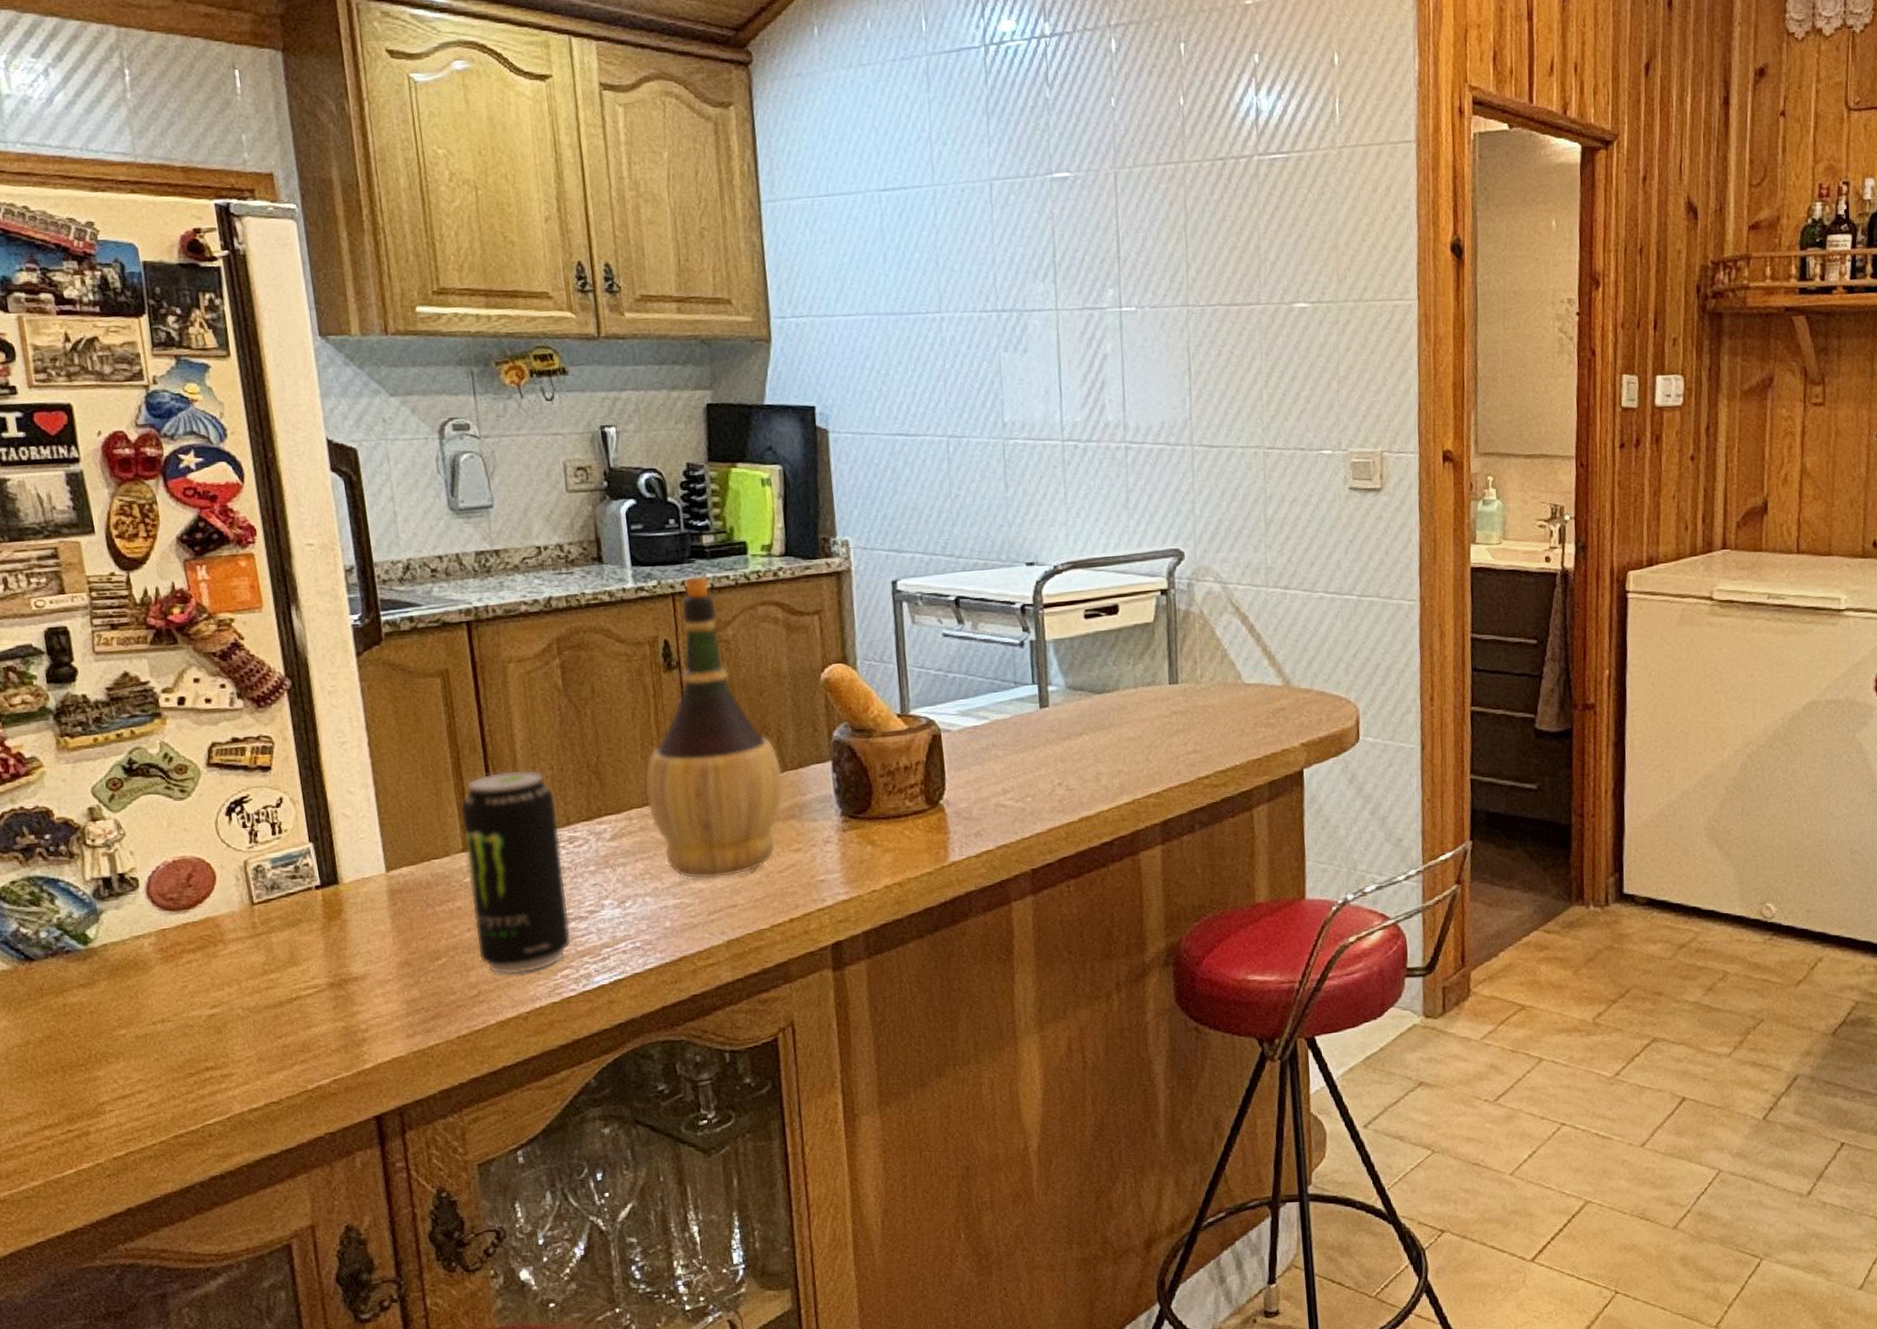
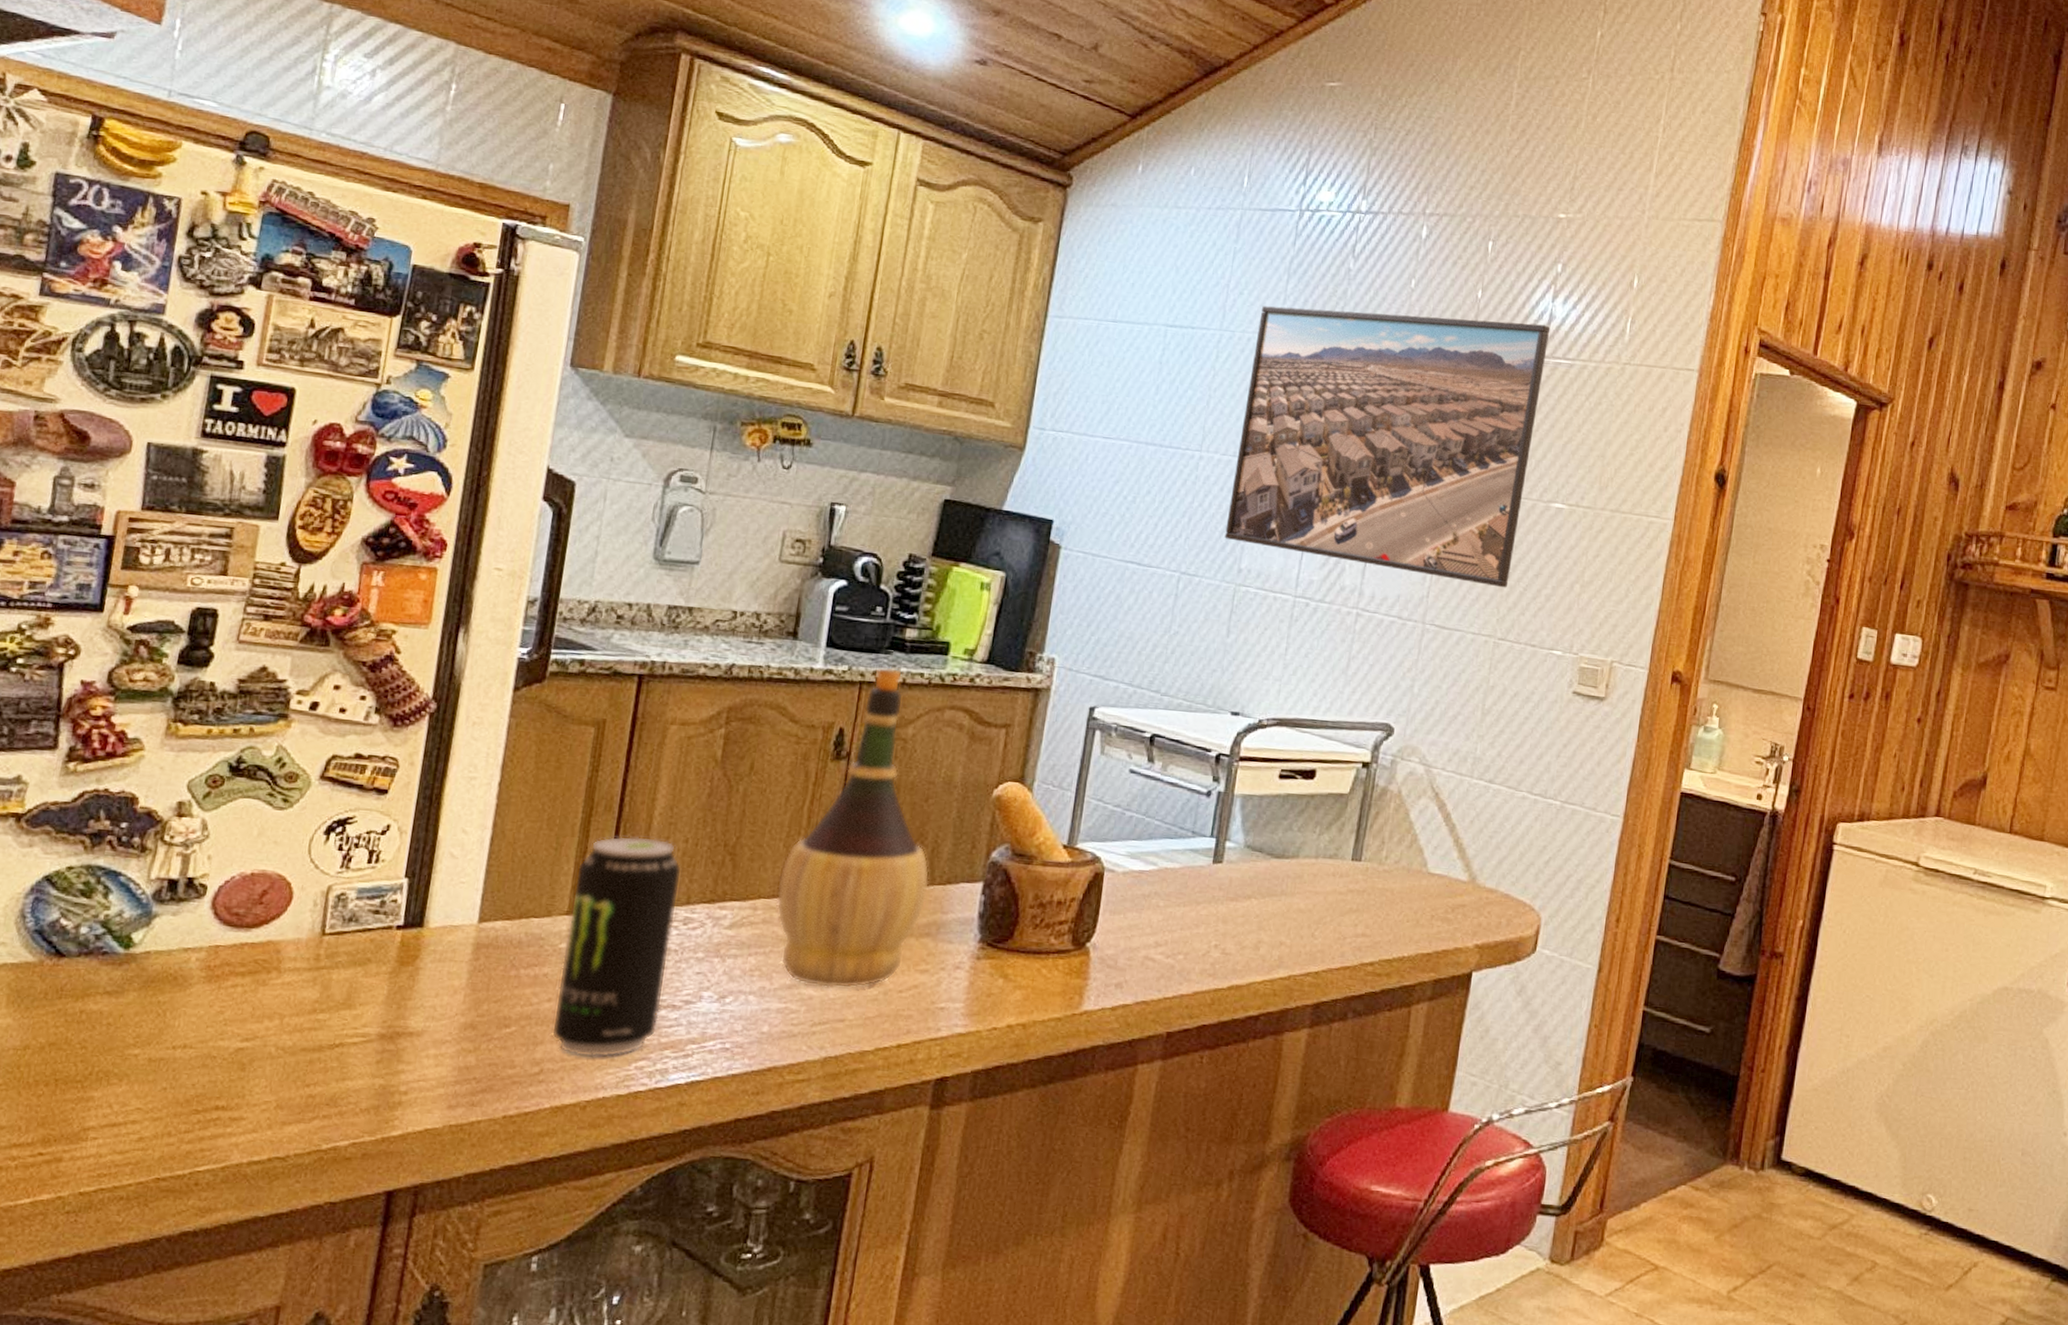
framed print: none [968,121,1267,398] -> present [1224,306,1551,588]

